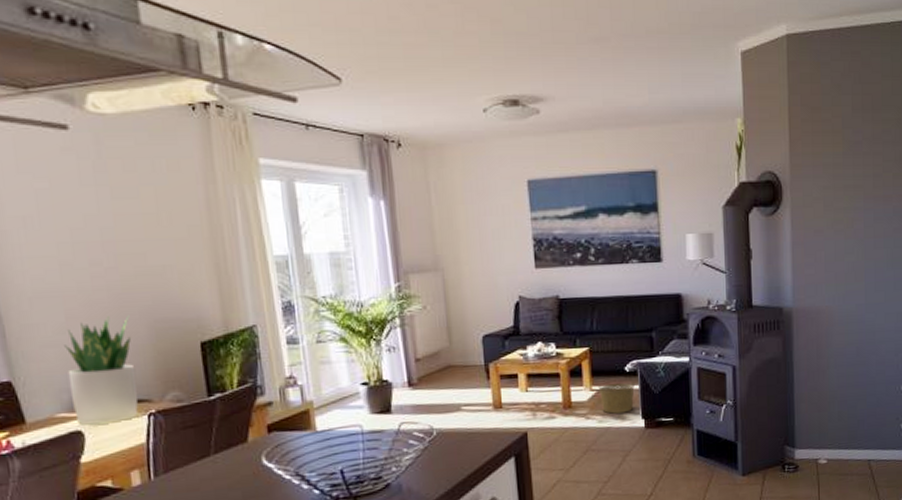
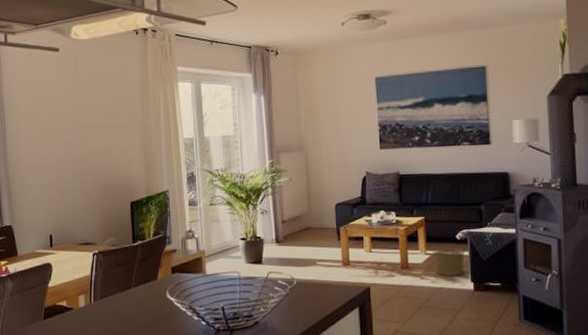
planter: present [64,315,139,425] -> none [45,181,88,259]

